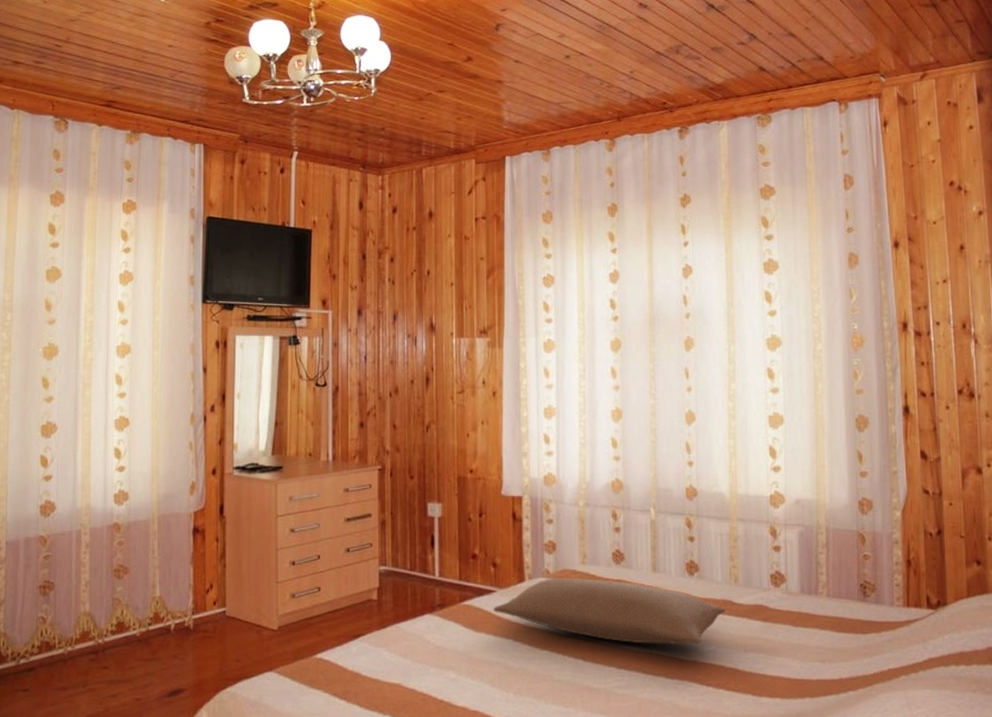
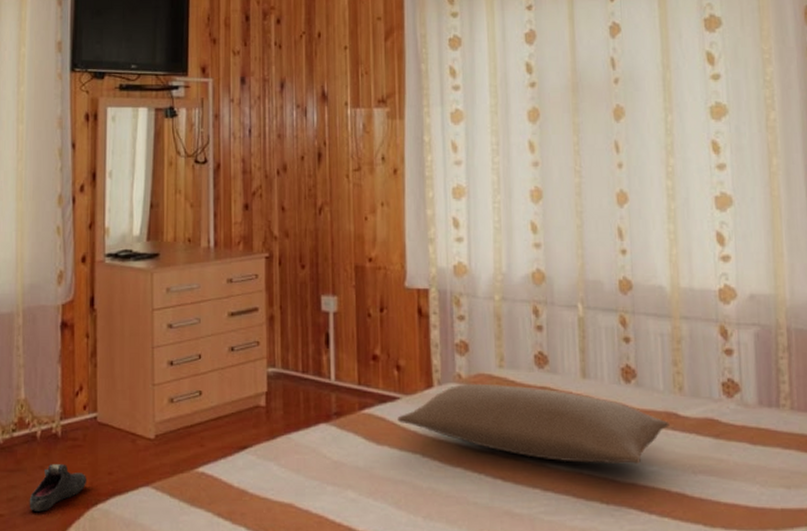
shoe: none [163,653,217,695] -> present [29,464,88,512]

